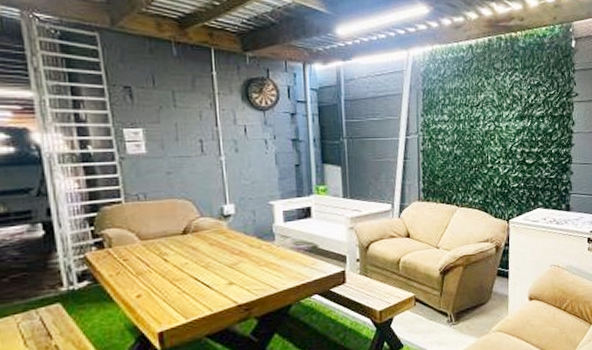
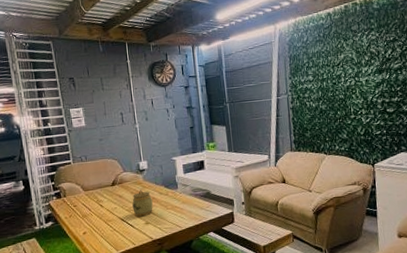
jar: none [211,241,240,276] -> present [132,190,153,217]

